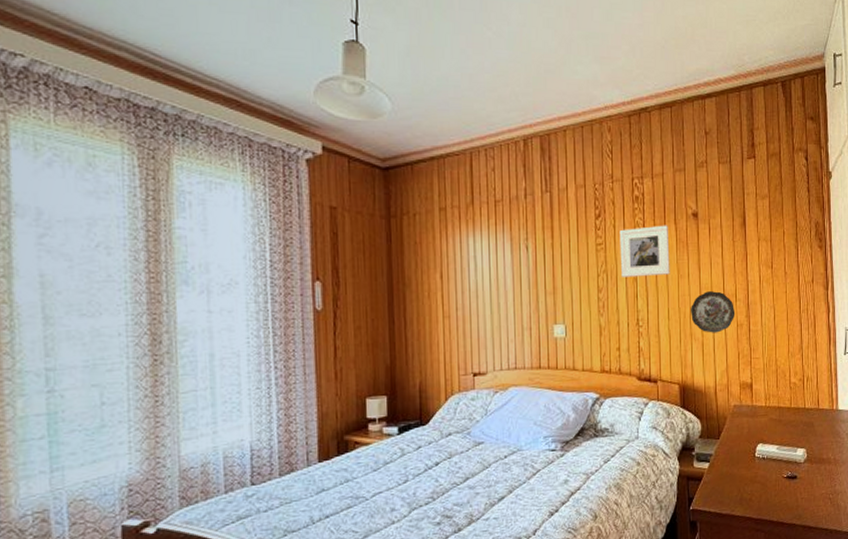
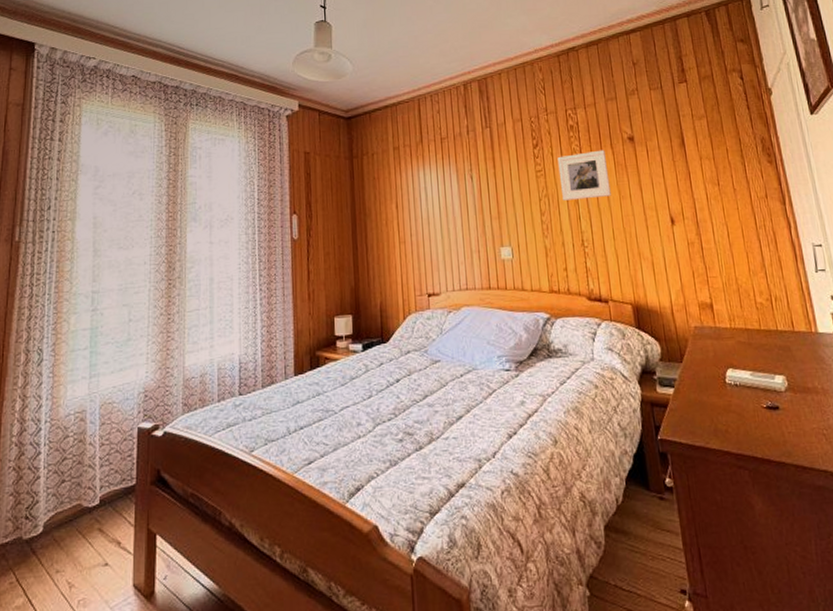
decorative plate: present [691,291,736,333] -> none [636,210,685,252]

